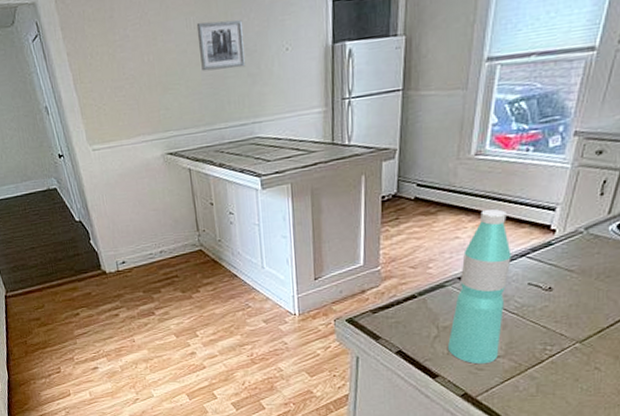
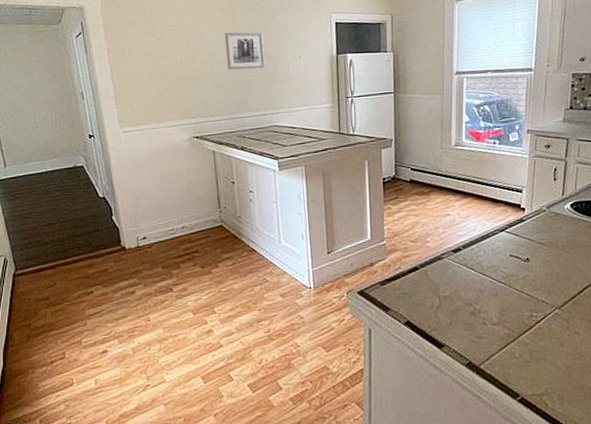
water bottle: present [448,209,512,365] -> none [449,190,494,333]

